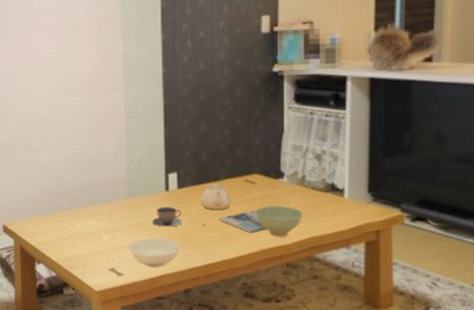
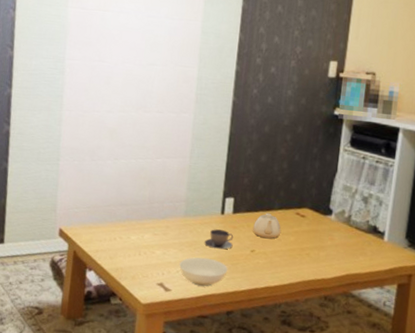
magazine: present [219,209,266,233] -> none [267,242,310,264]
bowl: present [256,206,304,237] -> none [302,239,346,271]

